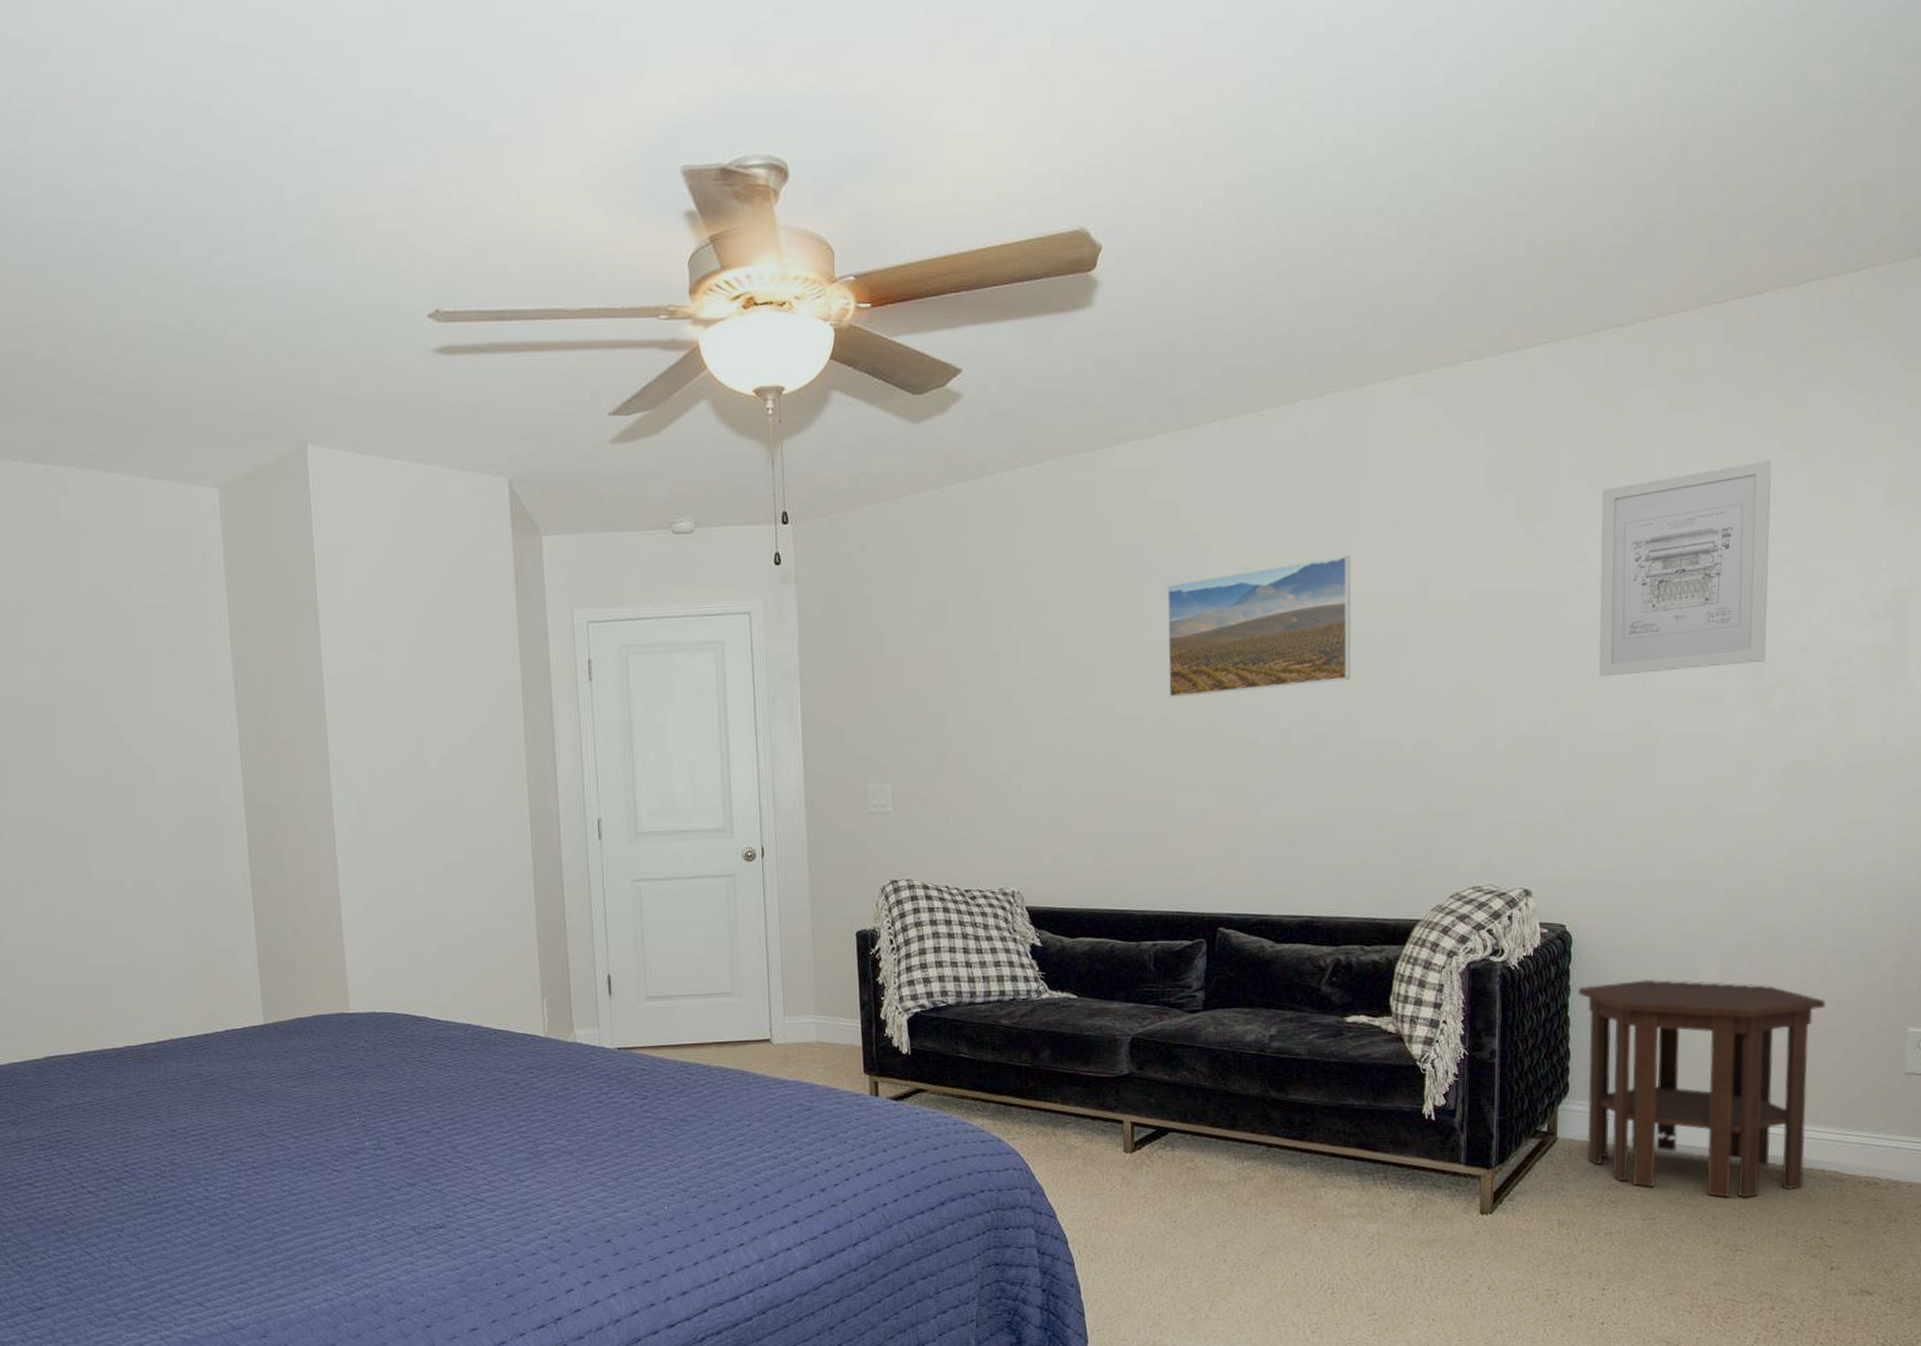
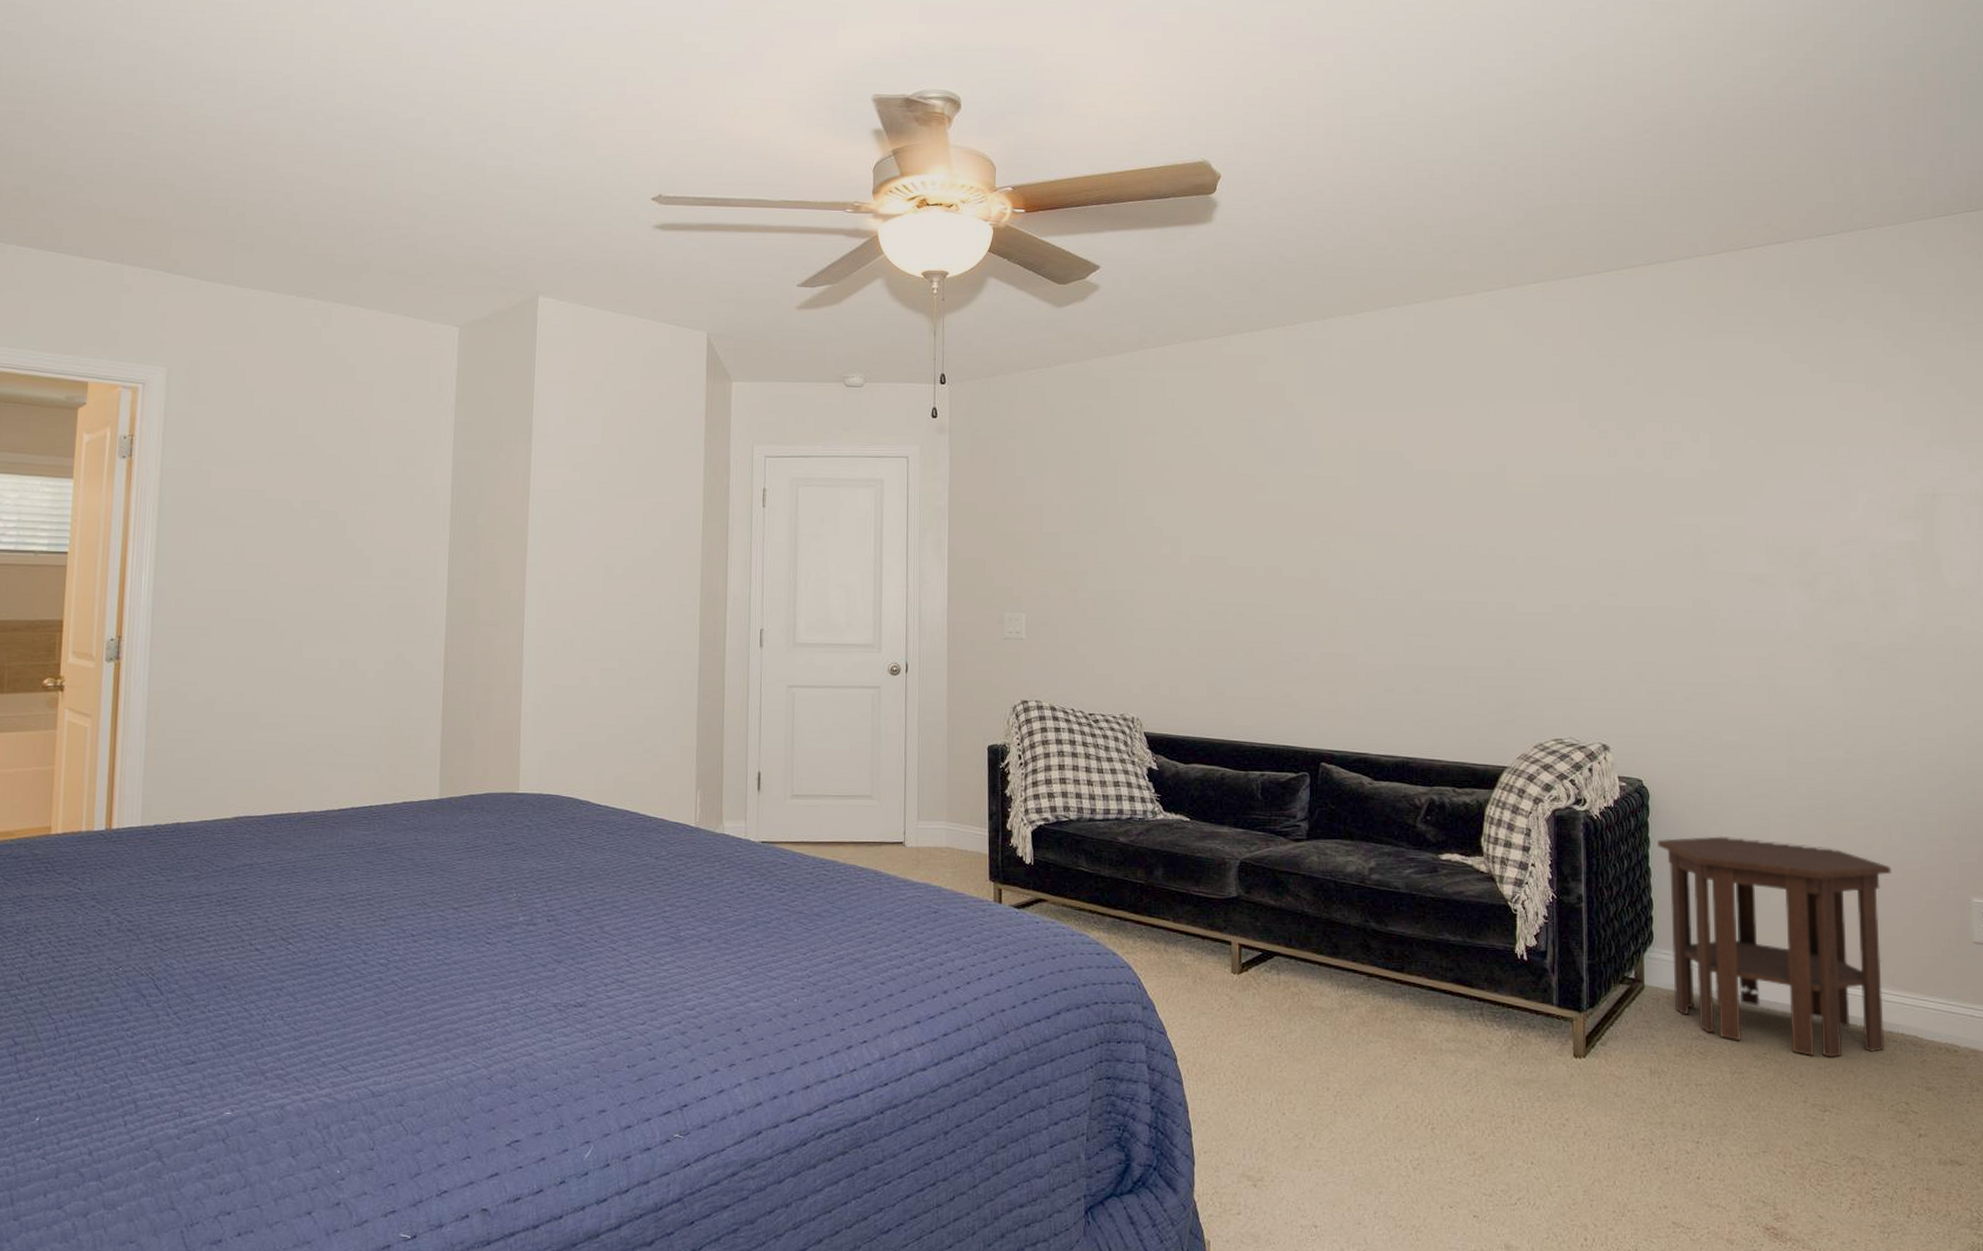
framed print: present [1167,555,1351,698] -> none [1274,438,1439,553]
wall art: present [1598,460,1772,677] -> none [1656,379,1810,556]

